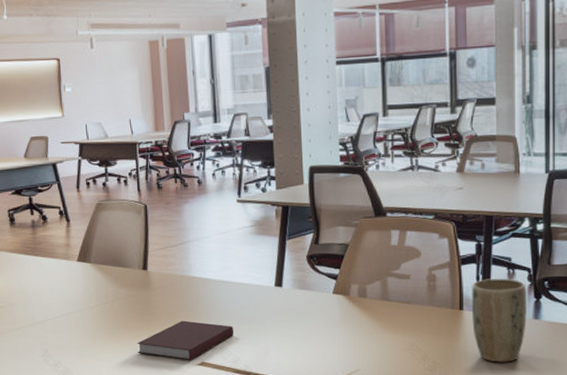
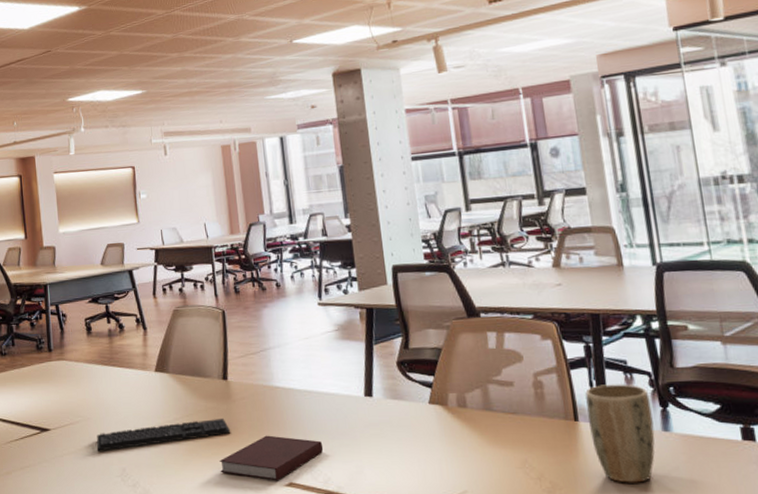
keyboard: none [20,304,149,334] -> present [97,418,231,451]

